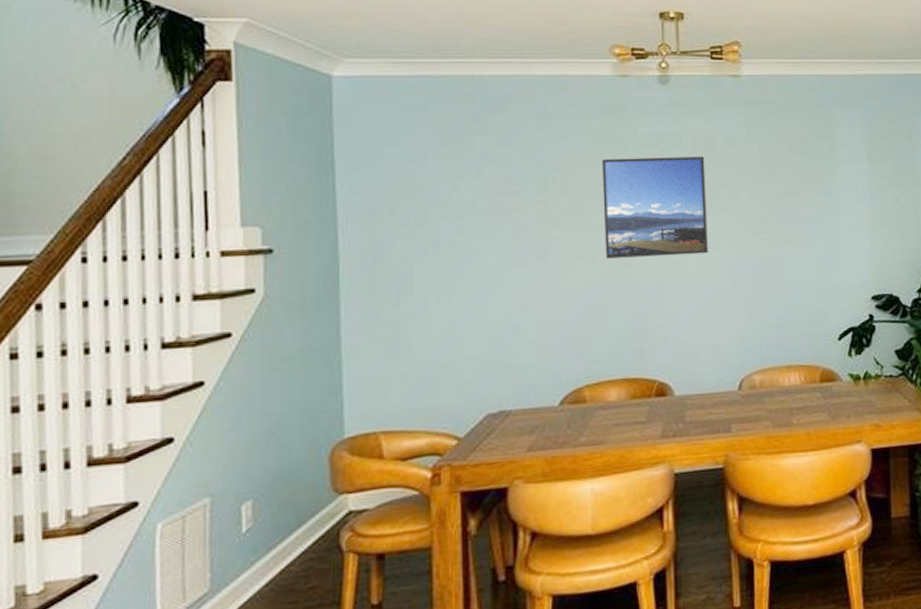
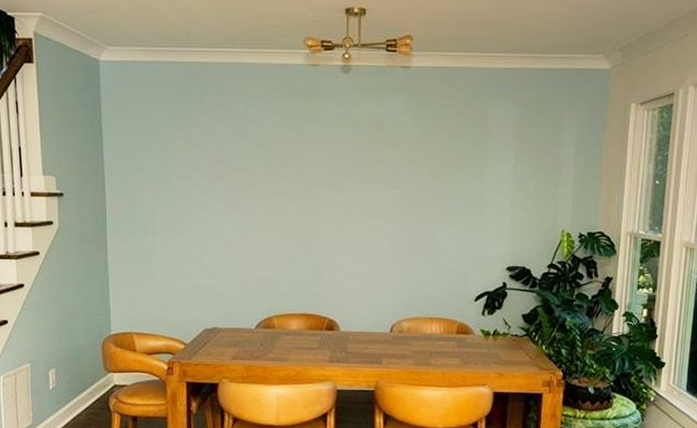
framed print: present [602,156,708,259] -> none [293,136,376,220]

